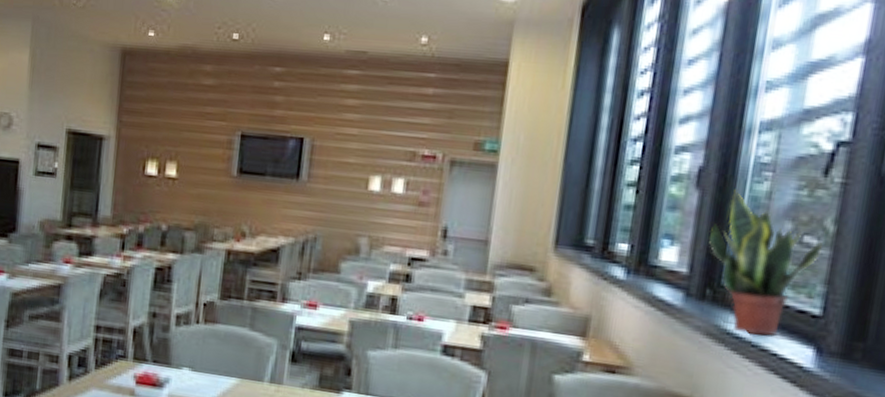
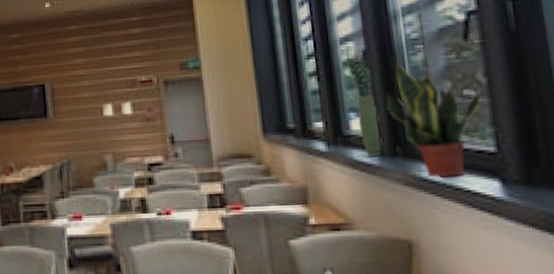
vase: none [668,170,703,297] -> present [346,56,382,157]

